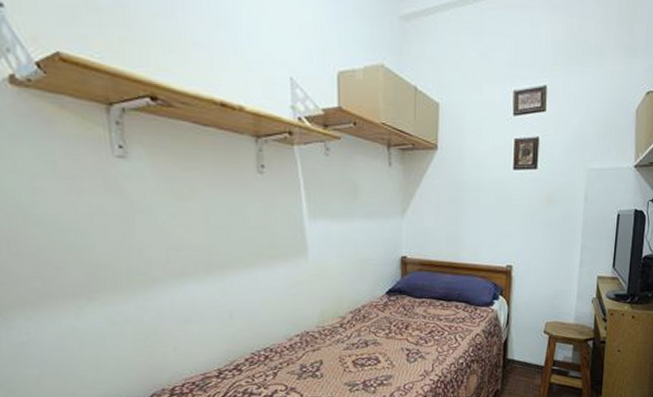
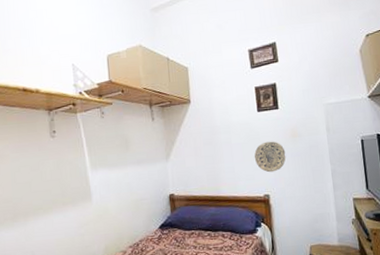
decorative plate: none [502,205,537,241] -> present [254,141,286,173]

